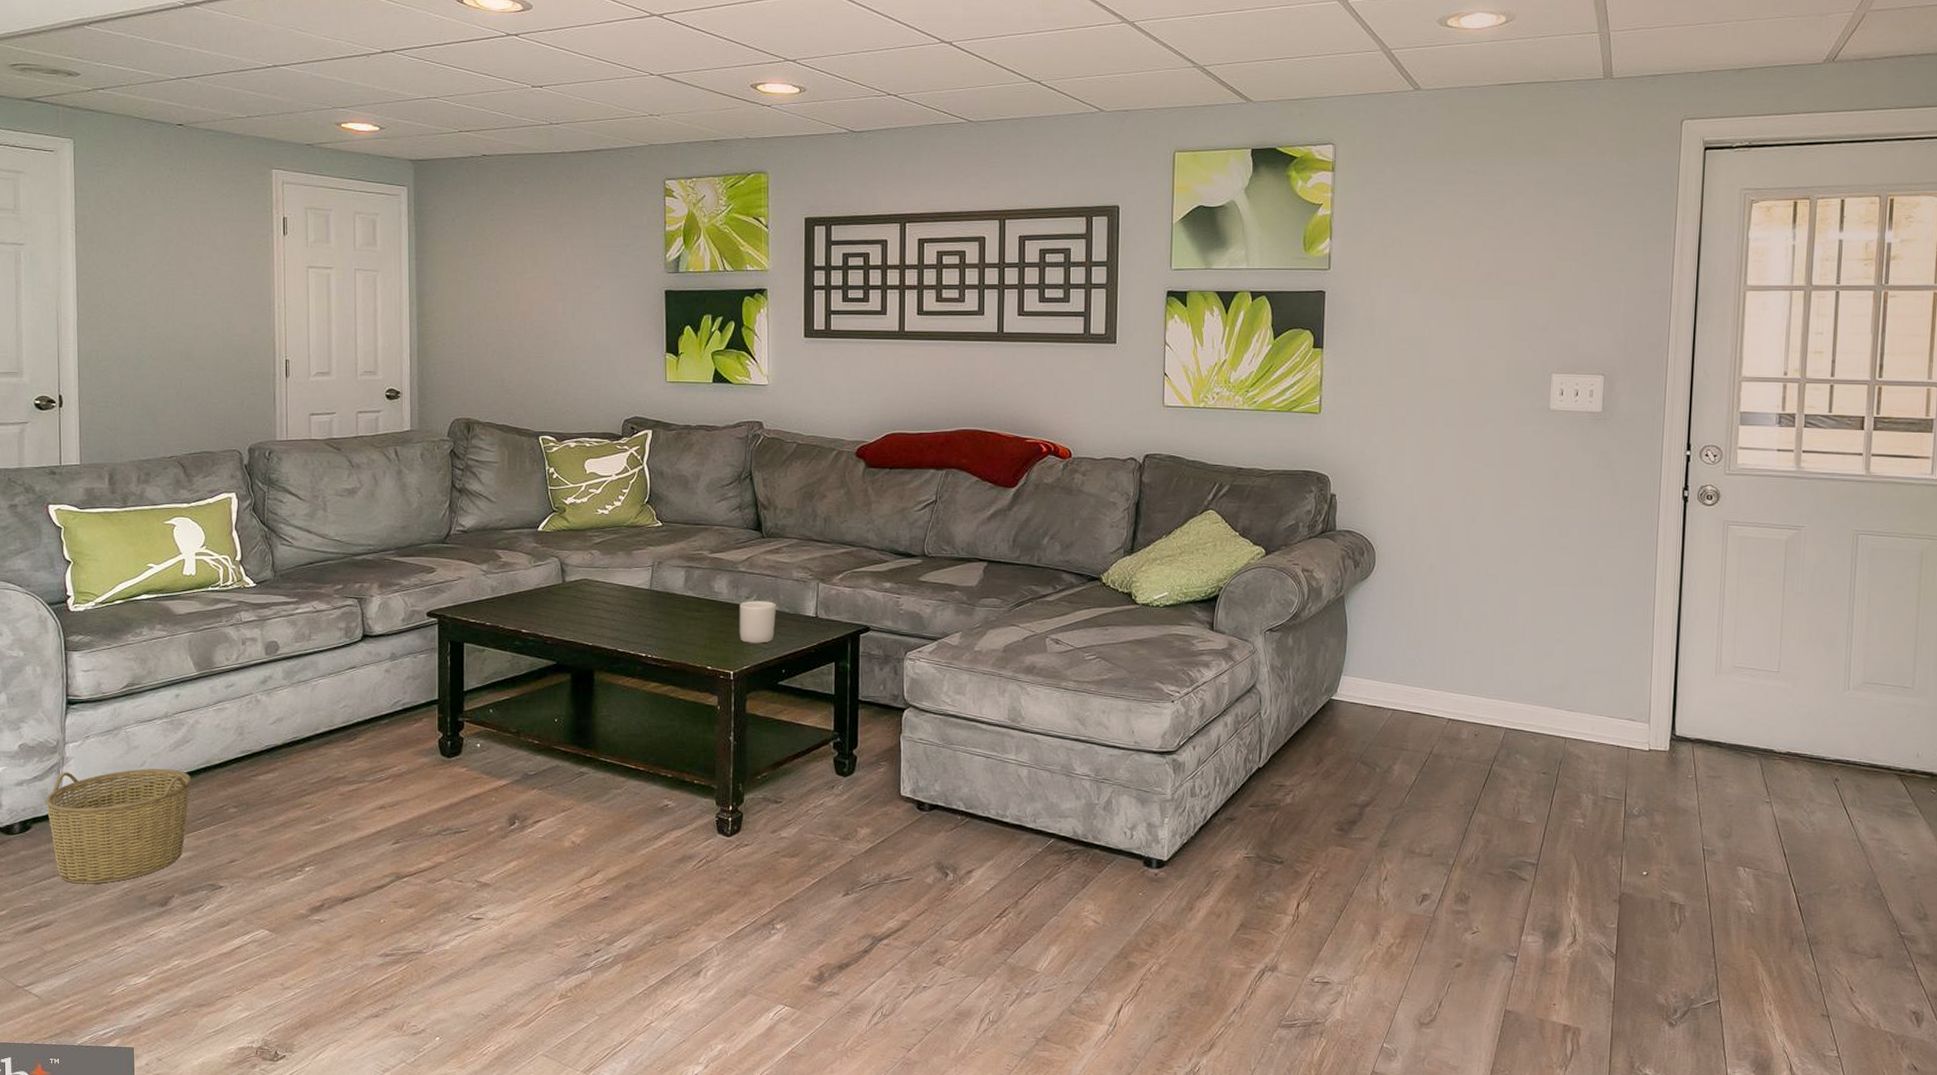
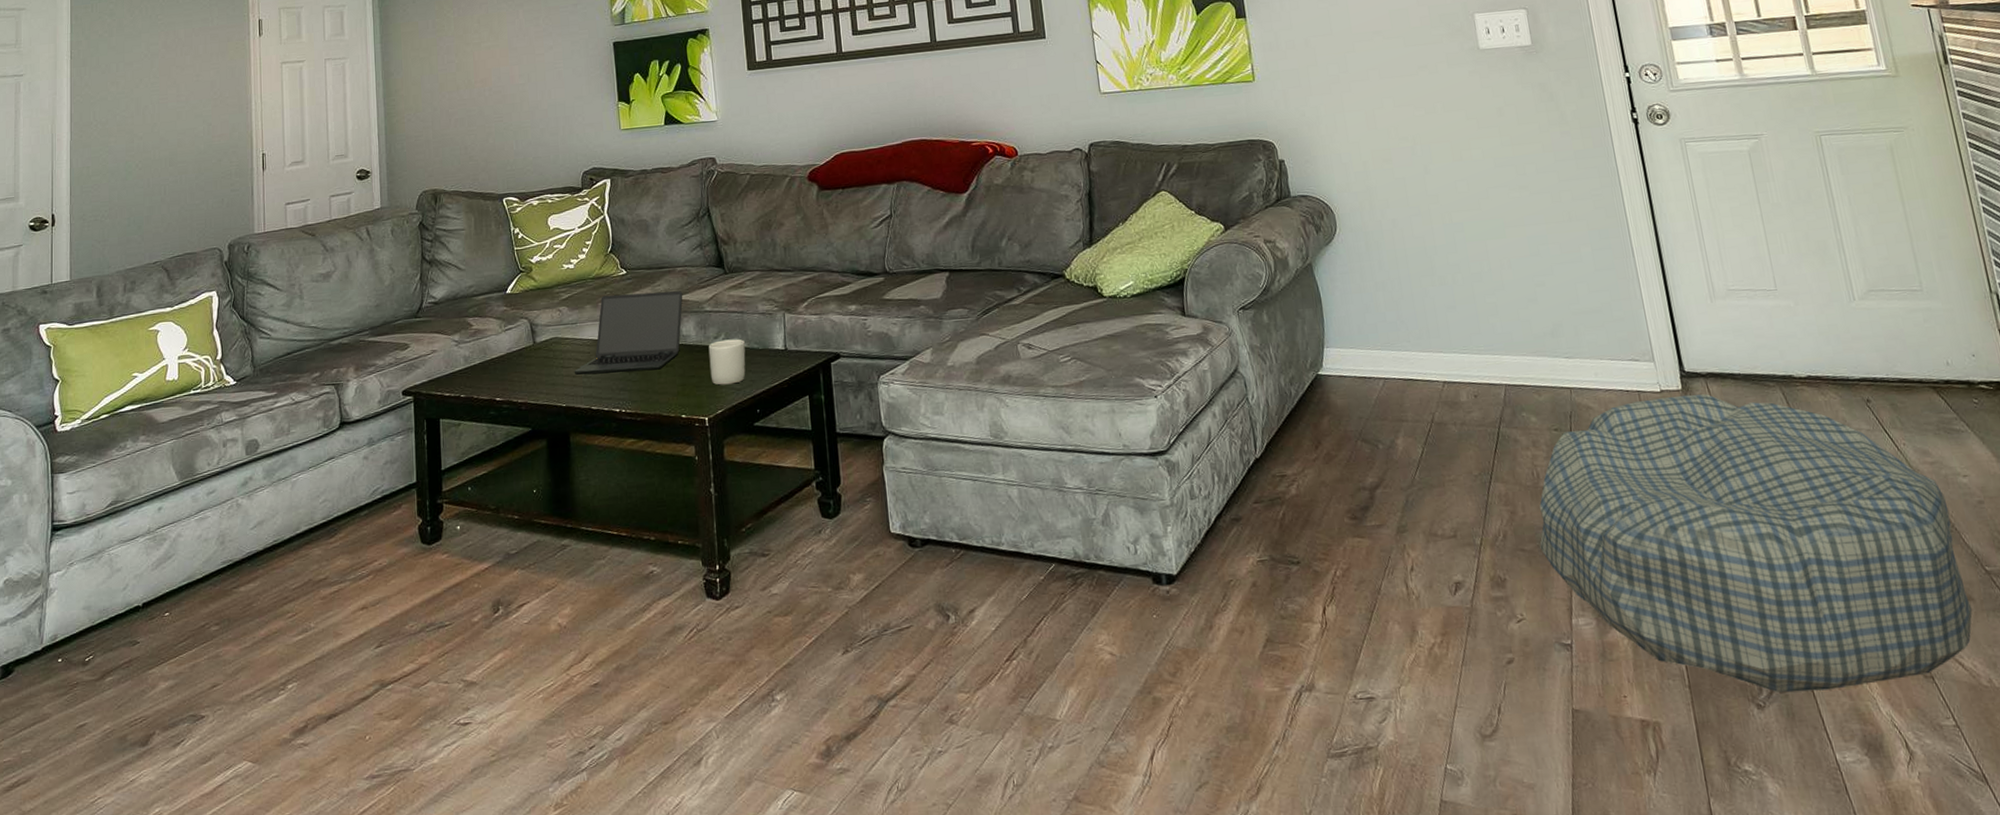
basket: present [46,768,192,884] -> none [29,590,173,730]
laptop: none [602,544,718,621] -> present [574,291,683,375]
dog bed: none [1507,756,1883,1018] -> present [1539,394,1973,692]

